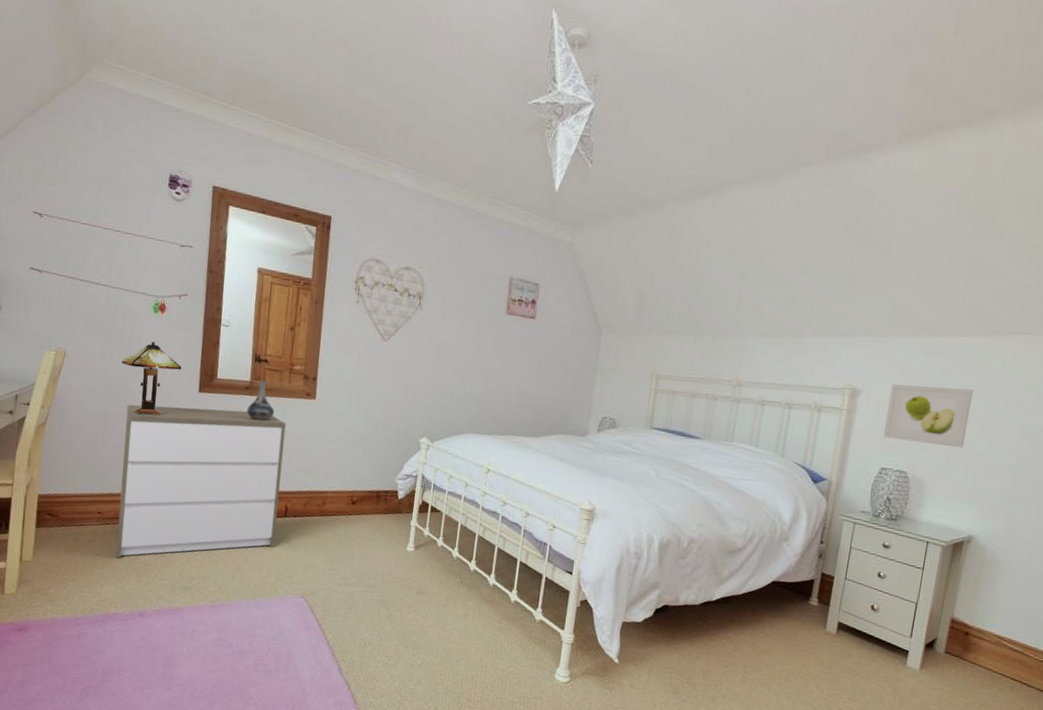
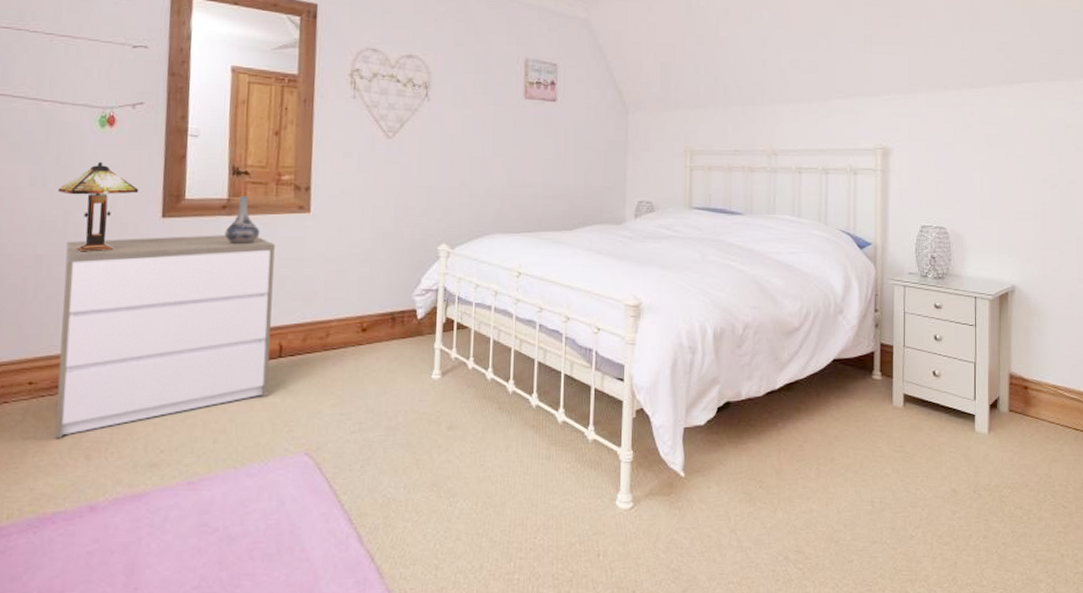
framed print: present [884,384,973,448] -> none [919,139,994,198]

